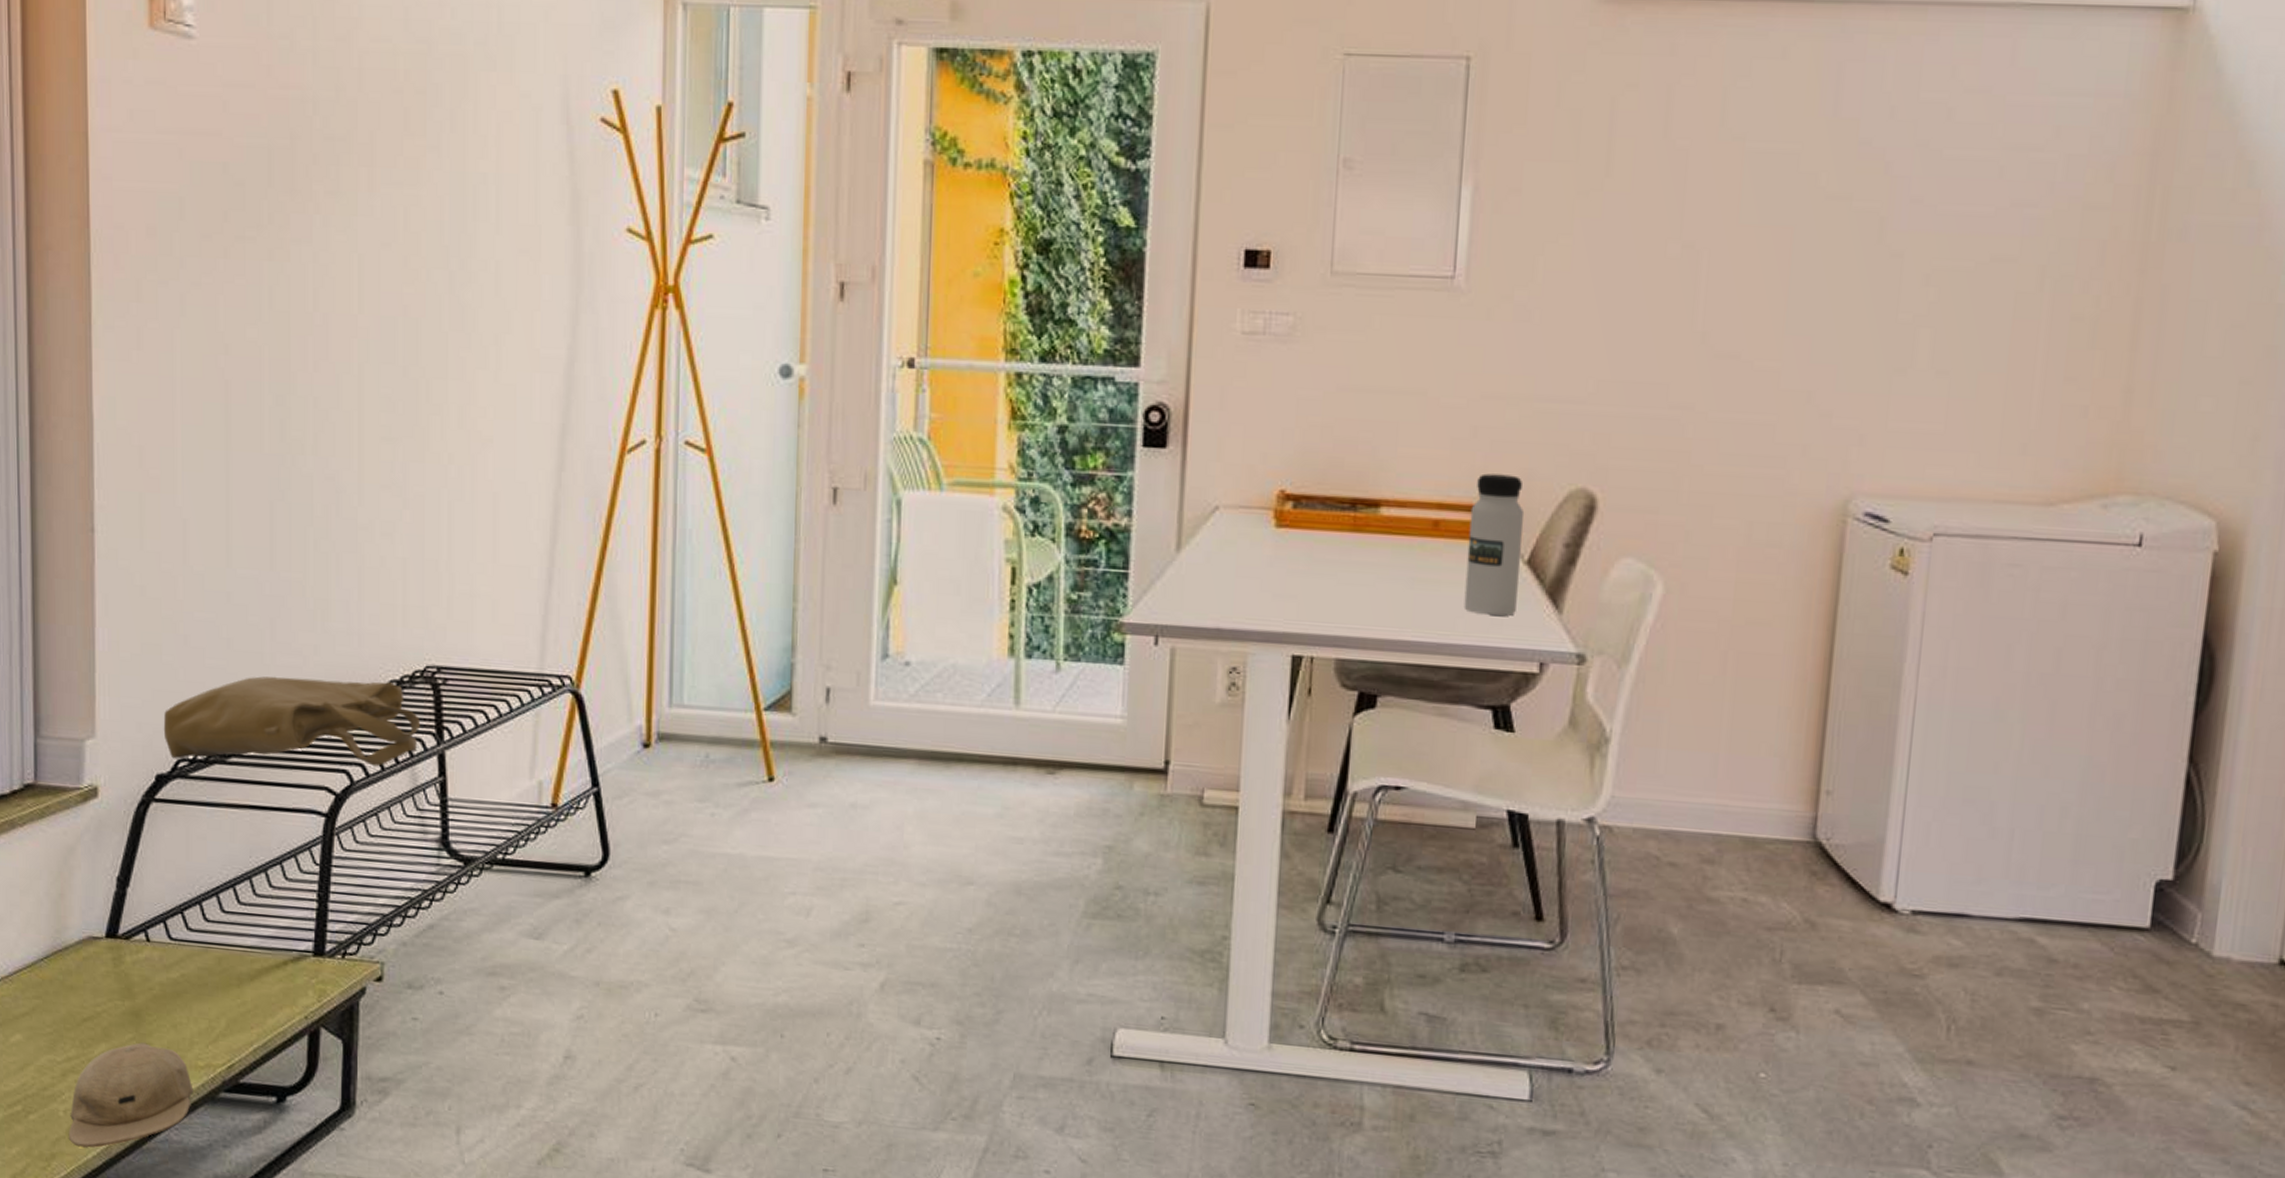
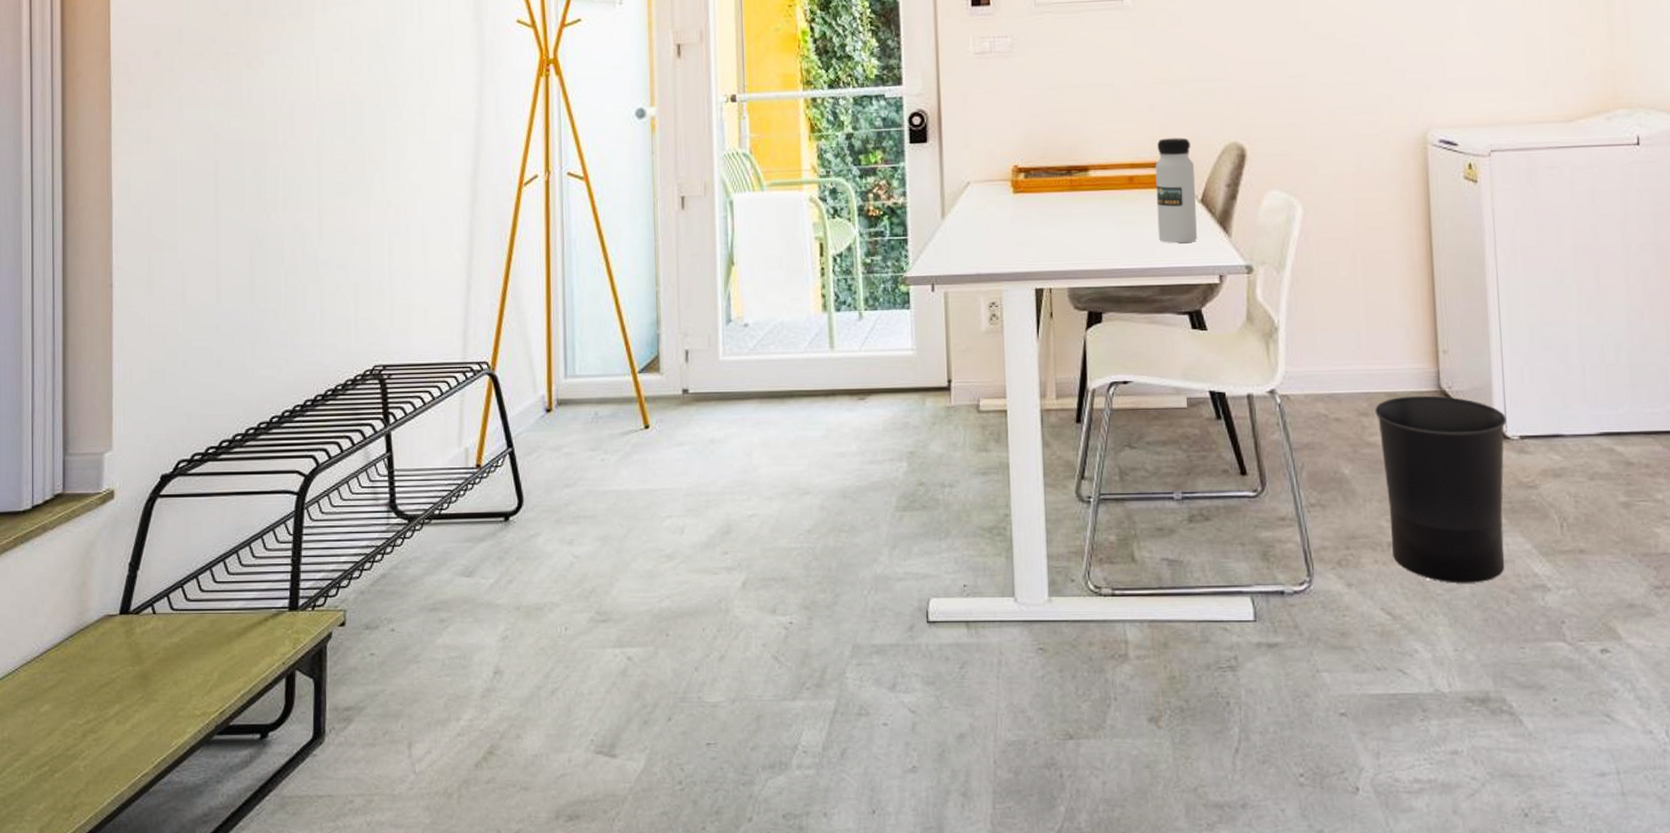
baseball cap: present [68,1042,194,1148] -> none [87,700,192,797]
tote bag: present [163,676,421,767] -> none [167,381,371,461]
waste bin: none [1720,843,1898,1086] -> present [1375,395,1507,583]

